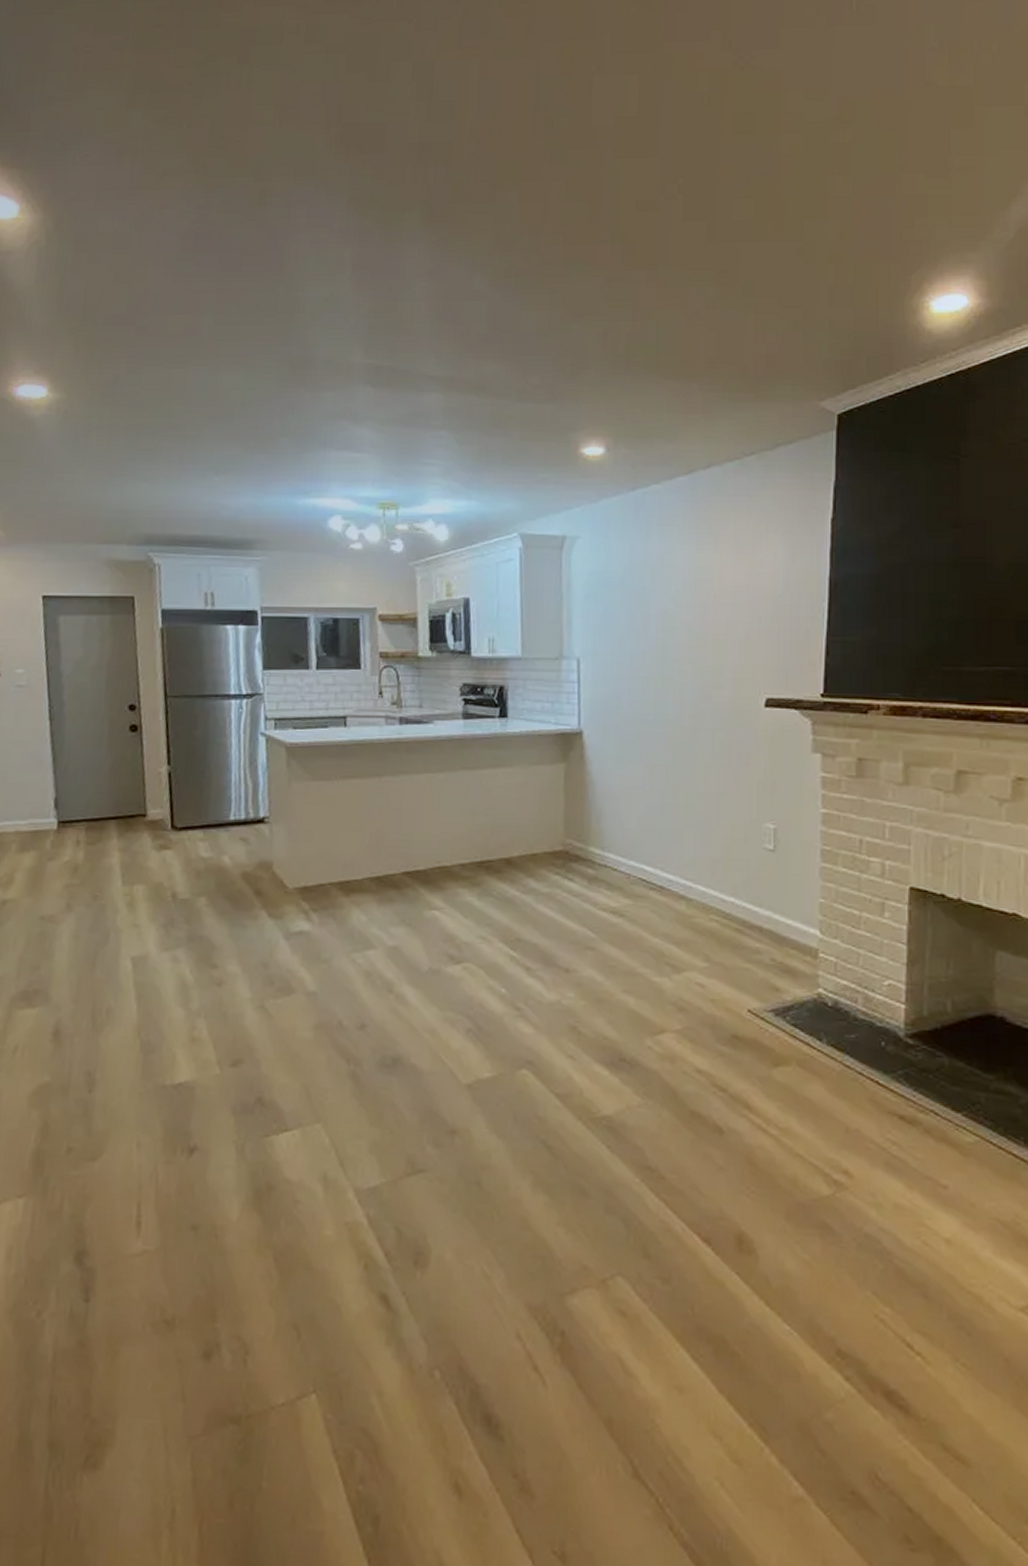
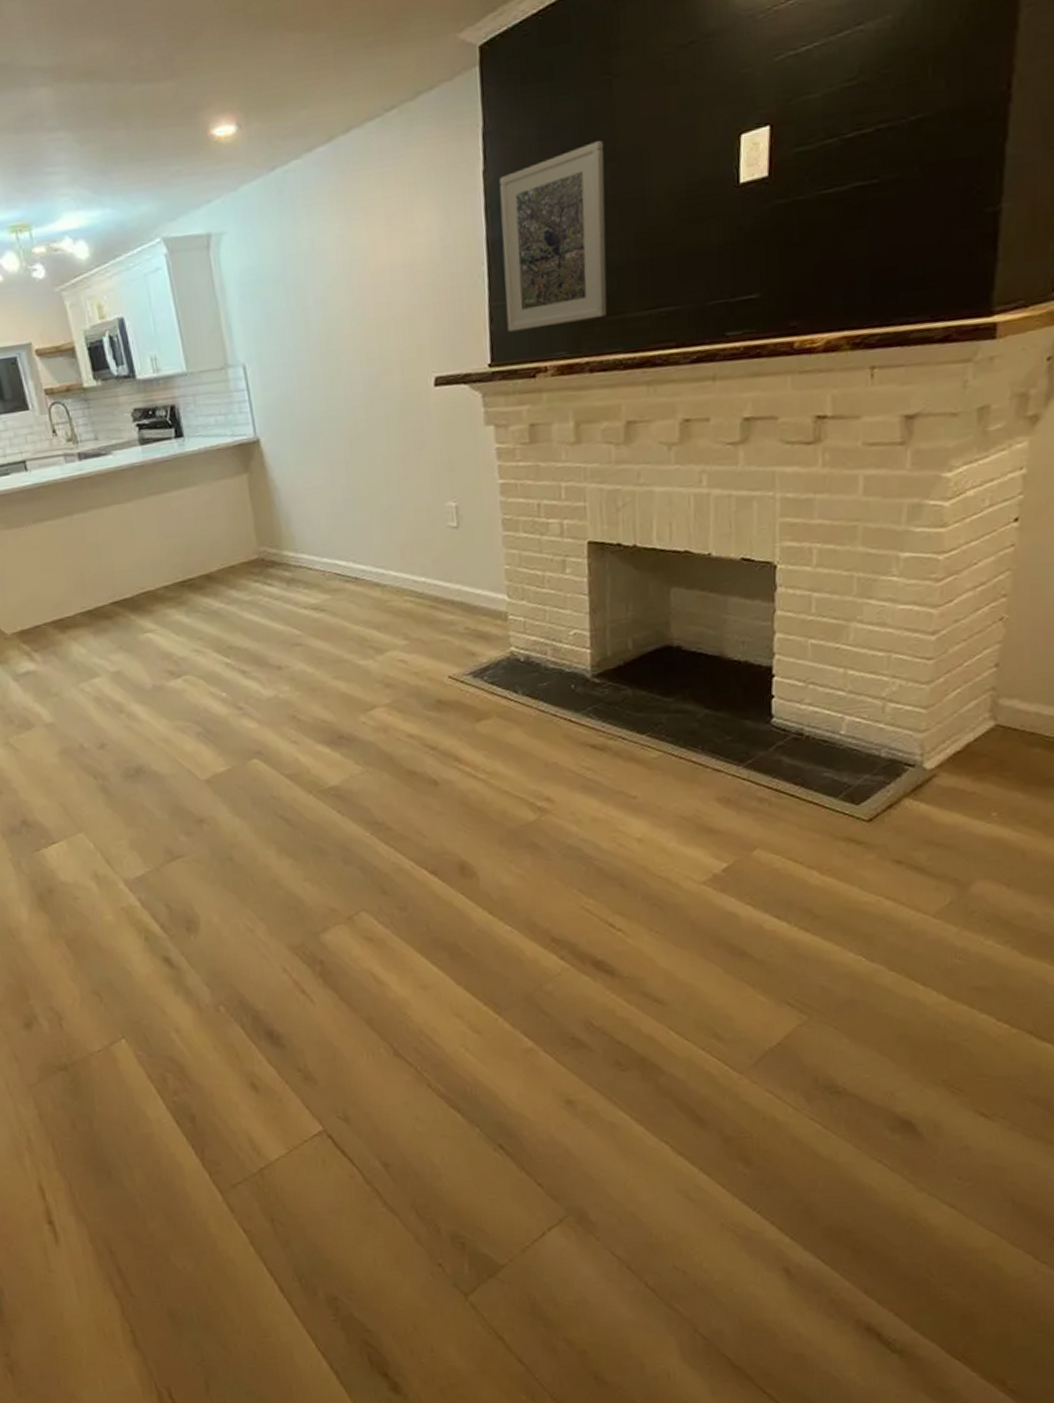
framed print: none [843,509,949,668] -> present [499,141,608,333]

